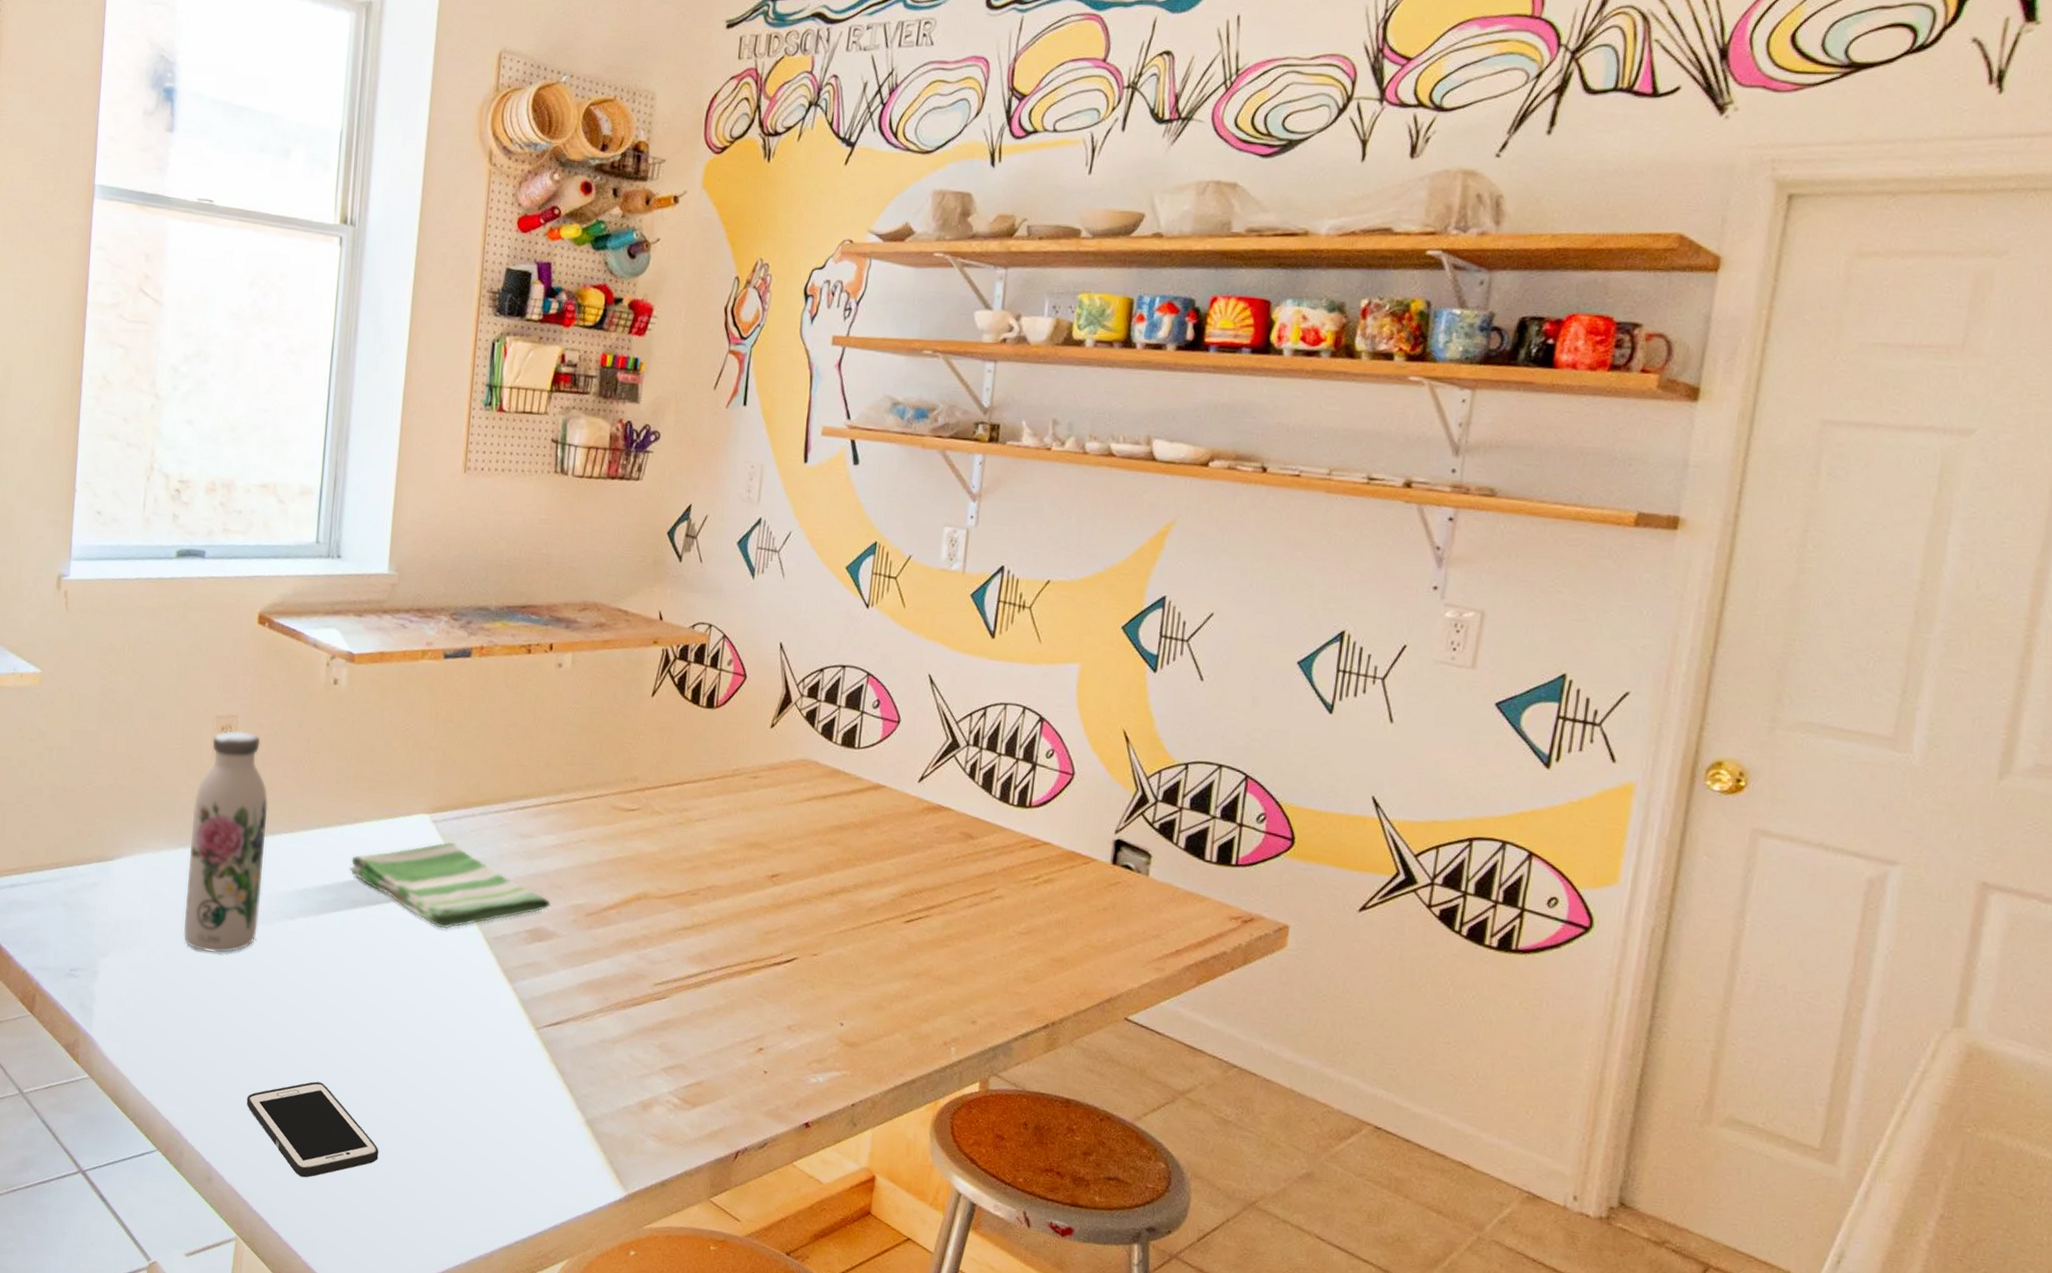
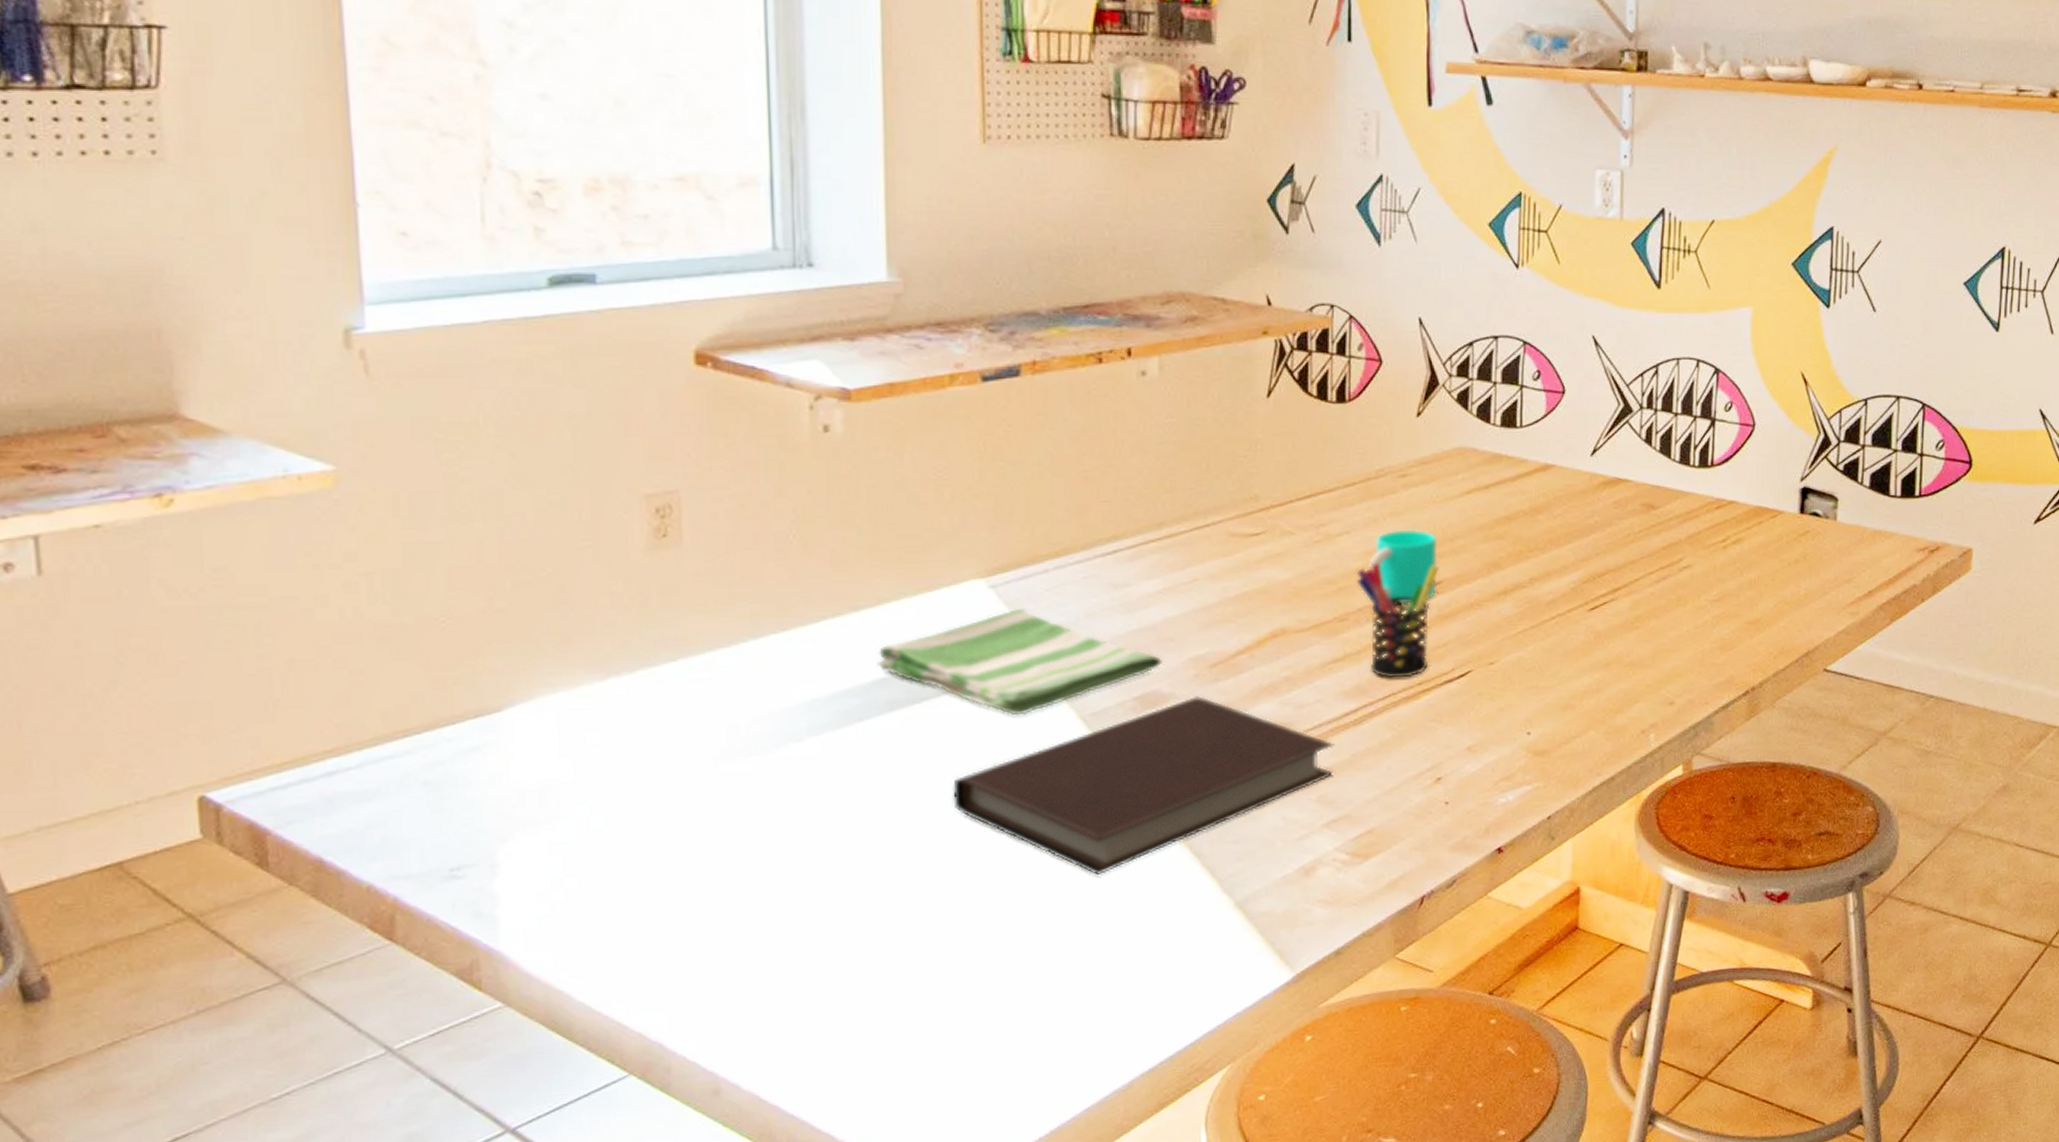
water bottle: present [183,730,268,953] -> none [624,510,748,806]
cell phone: present [246,1081,379,1178] -> none [760,935,963,1058]
notebook: none [389,938,678,1073] -> present [953,696,1335,876]
pen holder: none [708,850,779,955] -> present [1356,563,1440,678]
cup: none [719,823,778,890] -> present [1369,529,1438,605]

